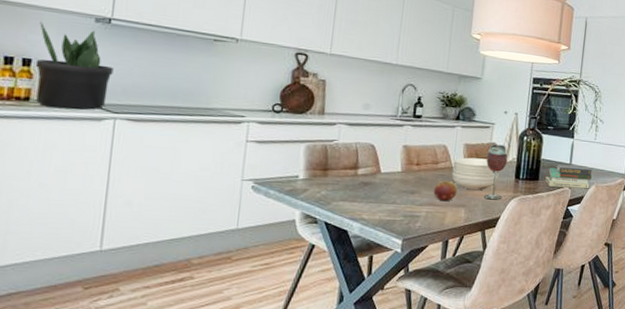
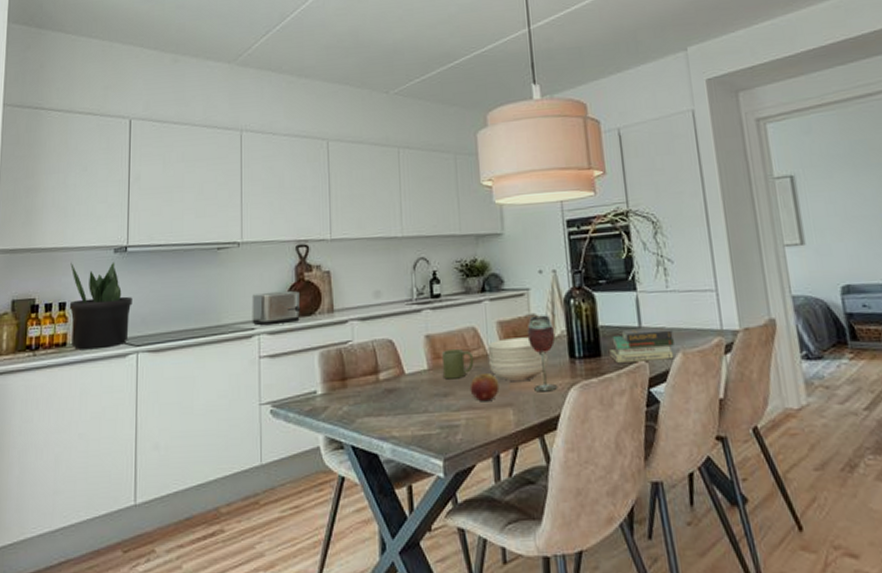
toaster: none [242,87,295,117] -> present [252,290,301,326]
mug: none [412,159,441,182] -> present [441,349,474,380]

